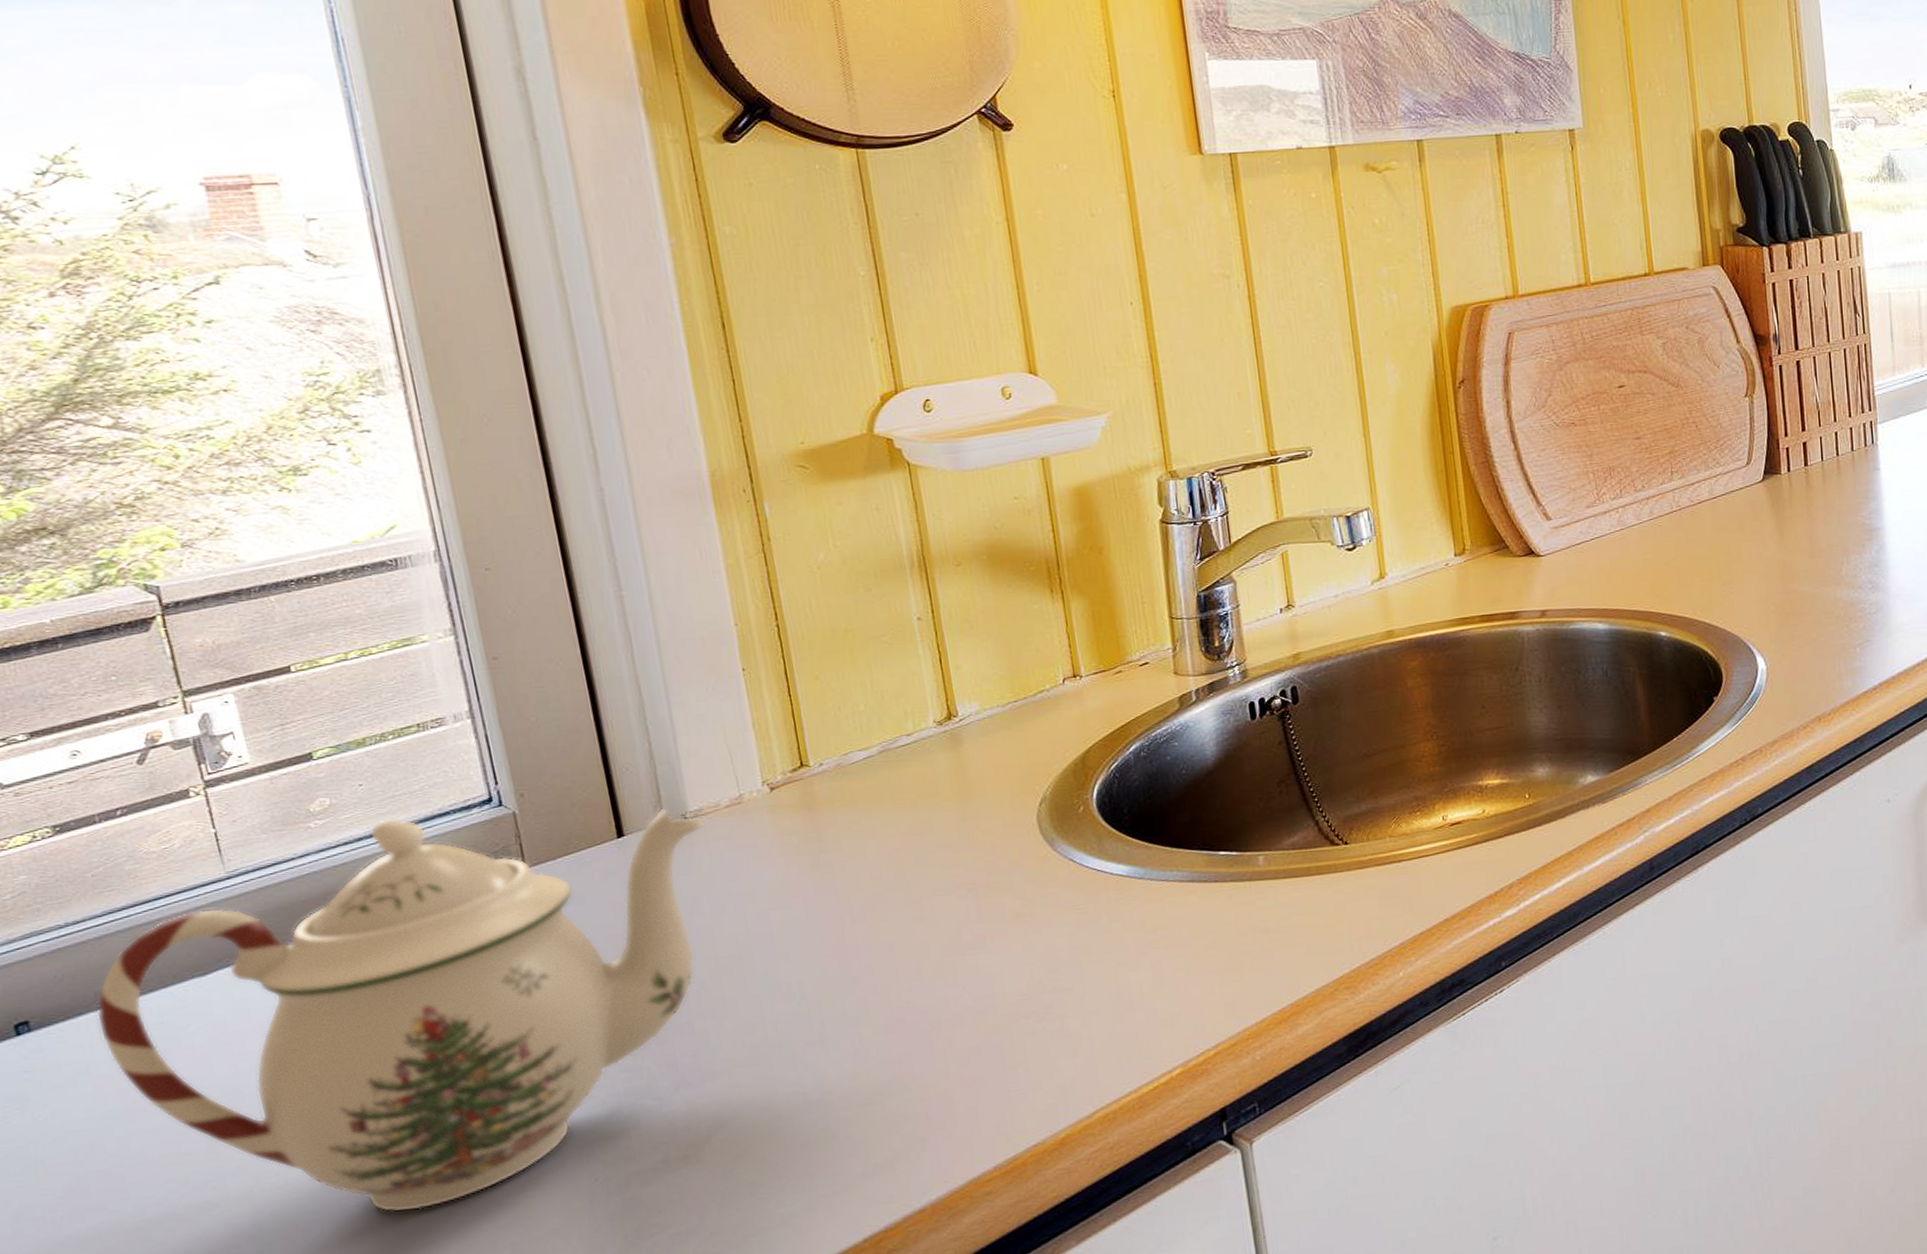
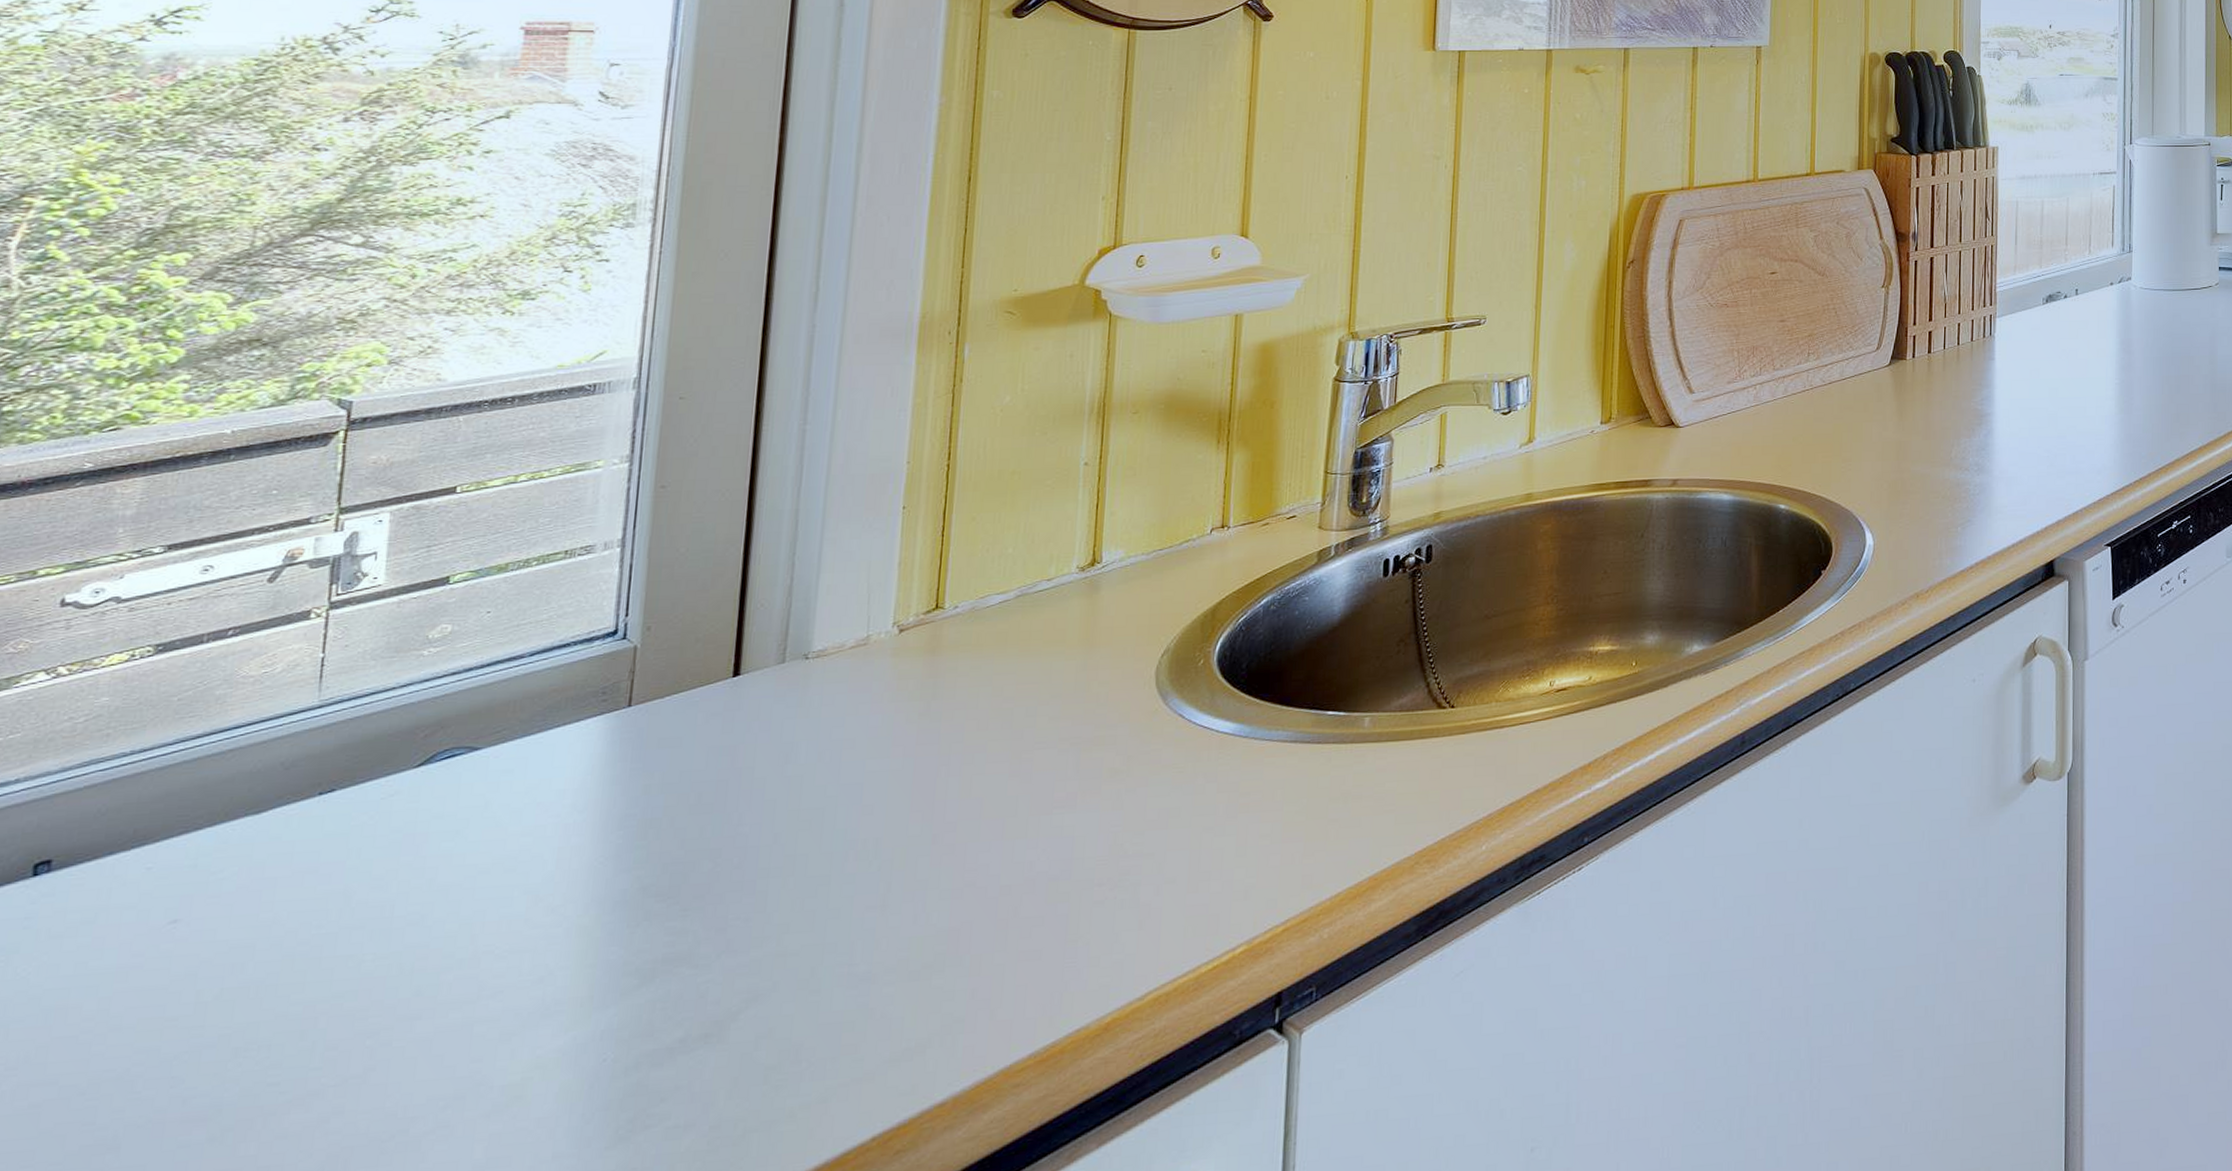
teapot: present [96,808,705,1213] -> none [124,647,824,1095]

